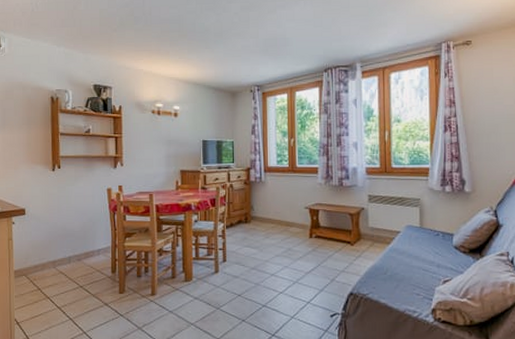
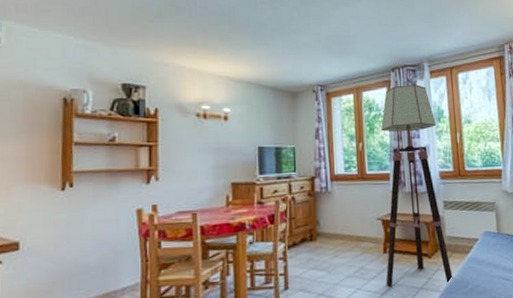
floor lamp: none [310,84,373,270] -> present [381,84,453,288]

